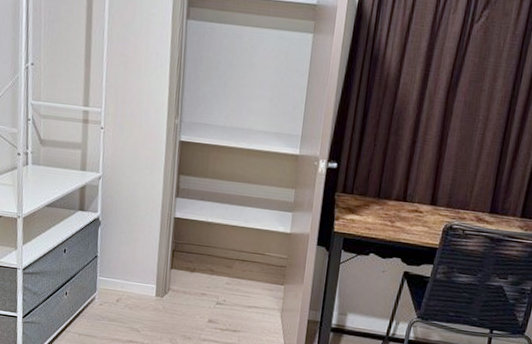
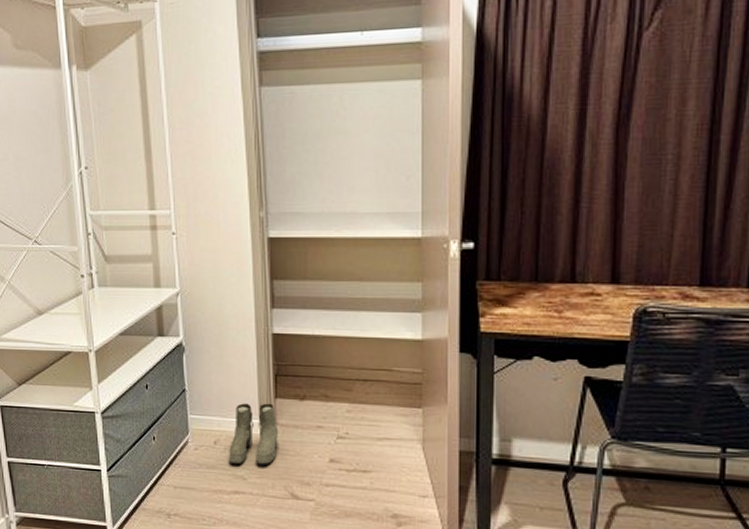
boots: none [127,271,170,321] -> present [229,403,278,465]

